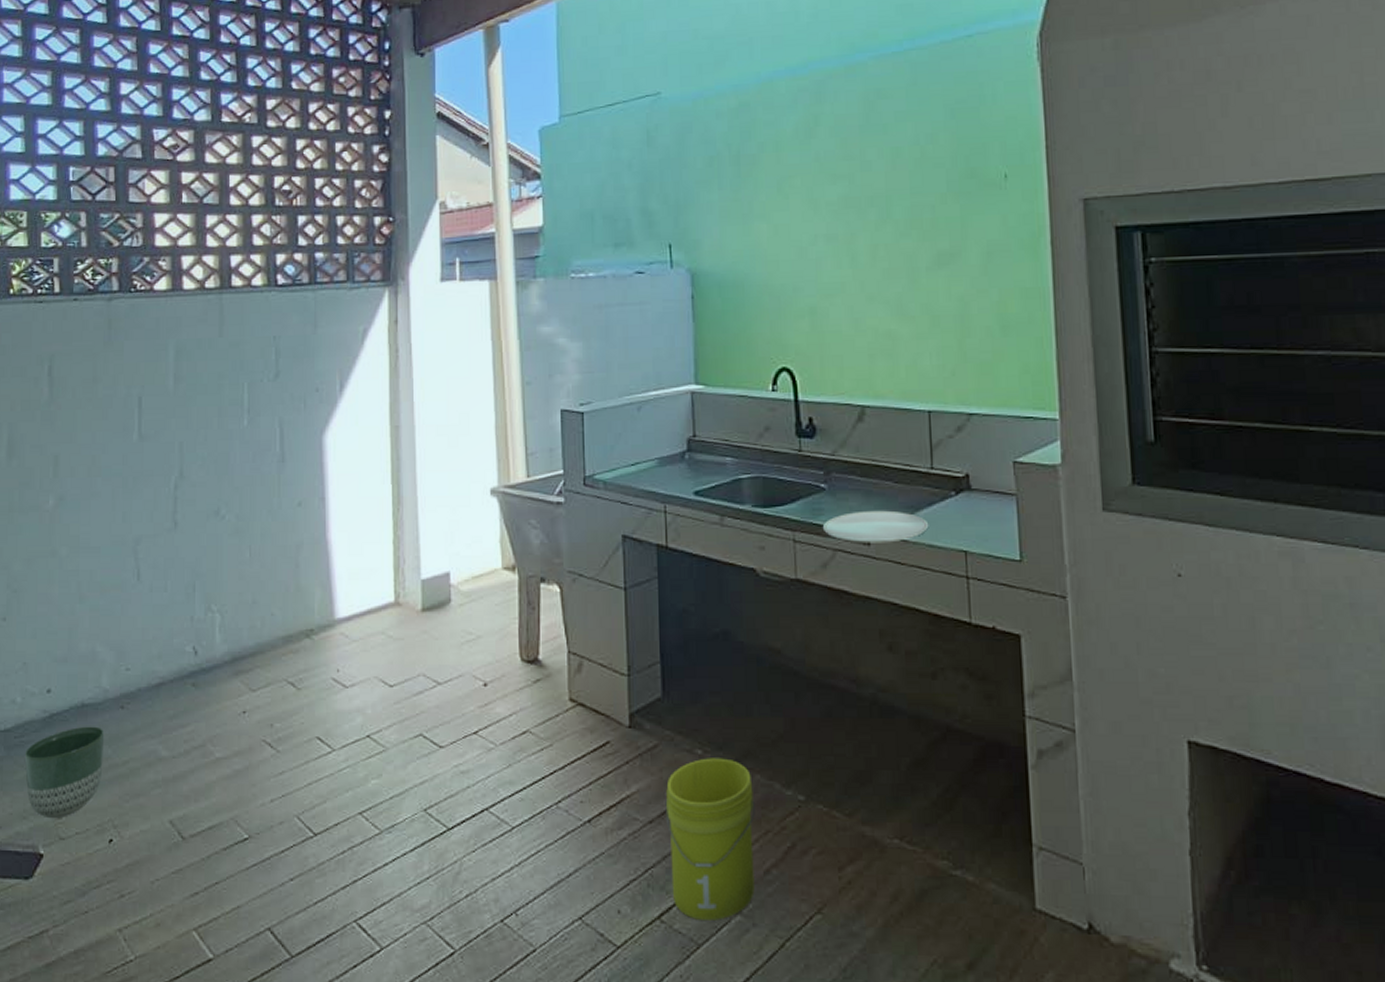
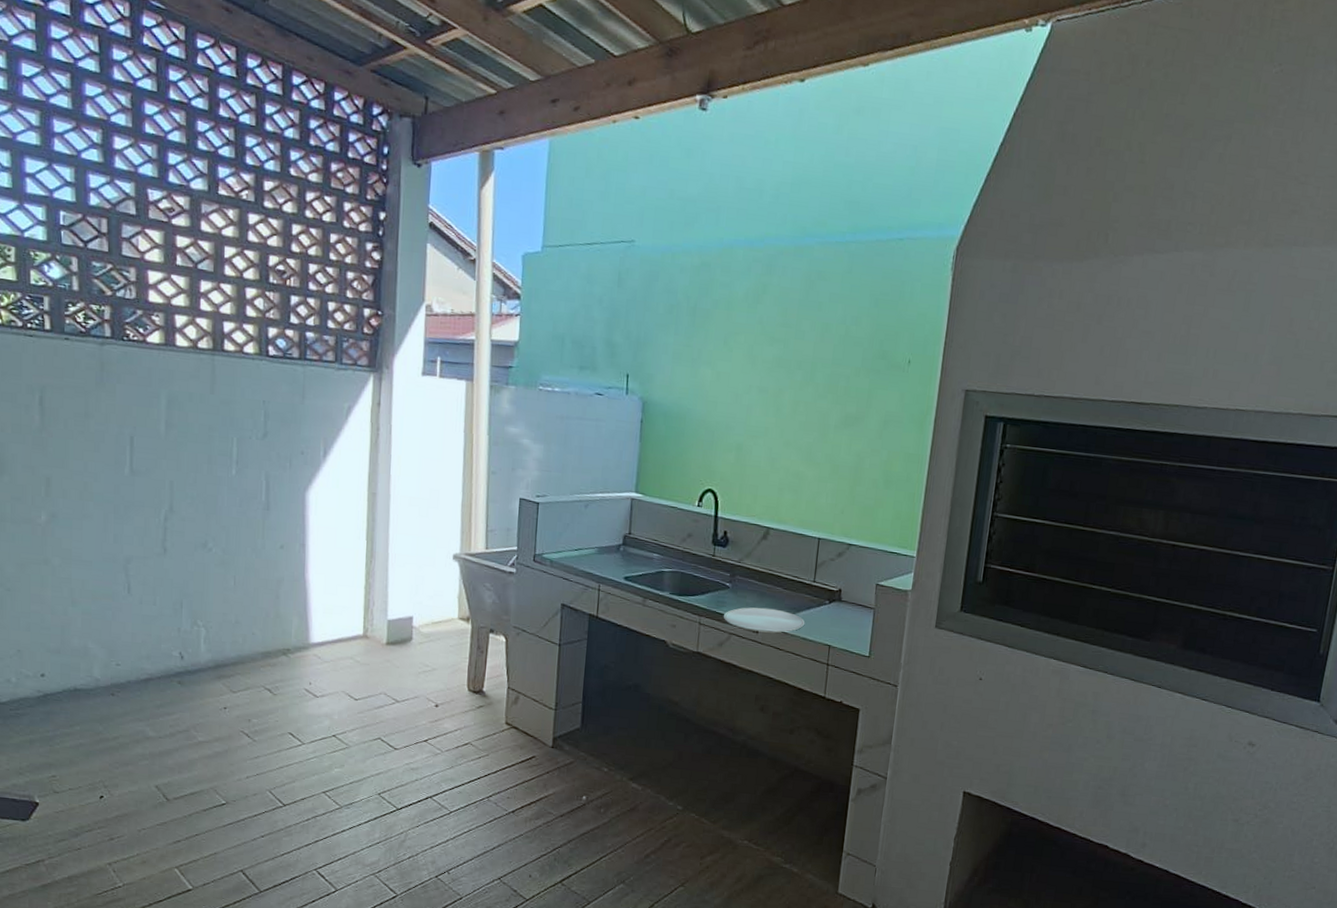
planter: present [24,726,105,819] -> none [20,706,96,777]
bucket: present [665,758,755,920] -> none [573,774,644,887]

